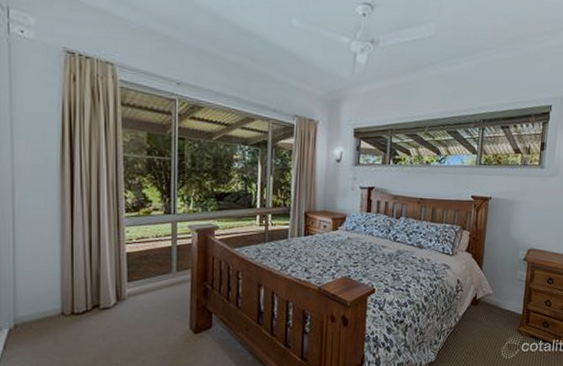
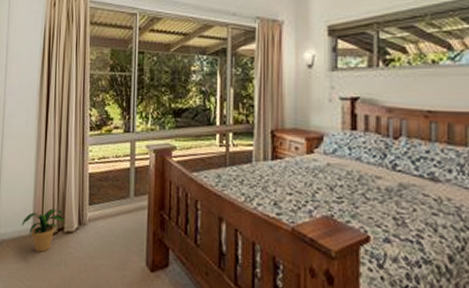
potted plant: none [46,288,101,329] -> present [21,208,65,252]

